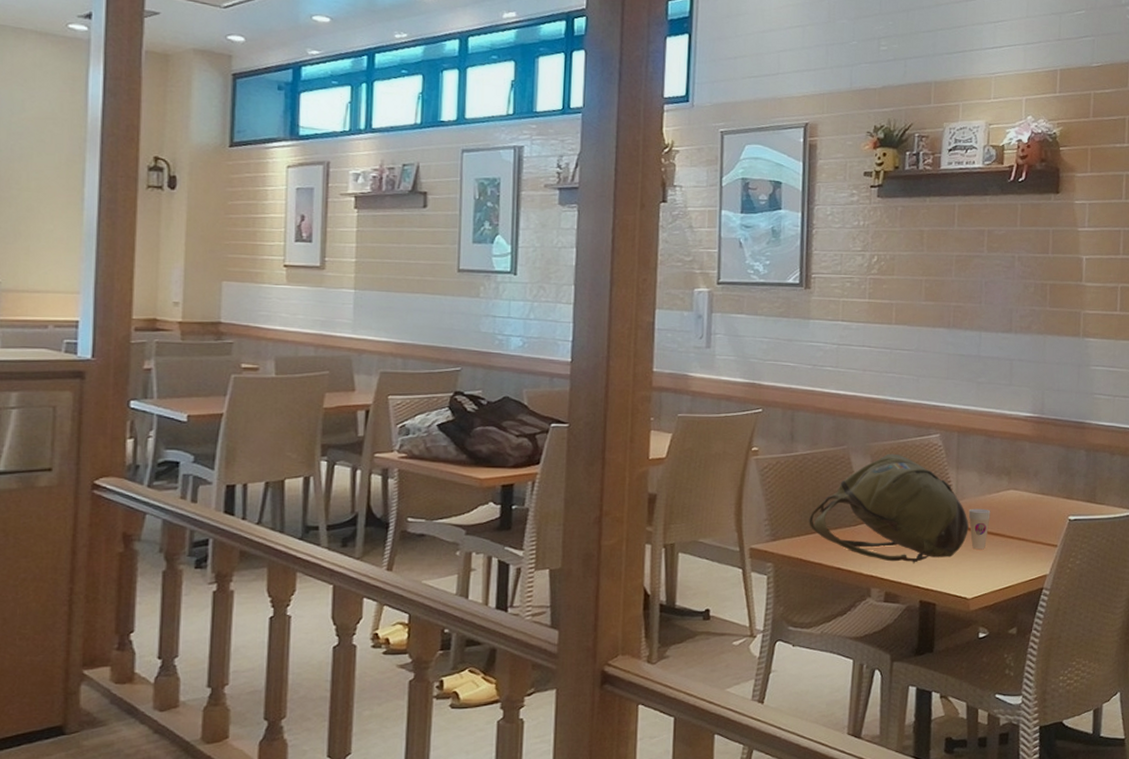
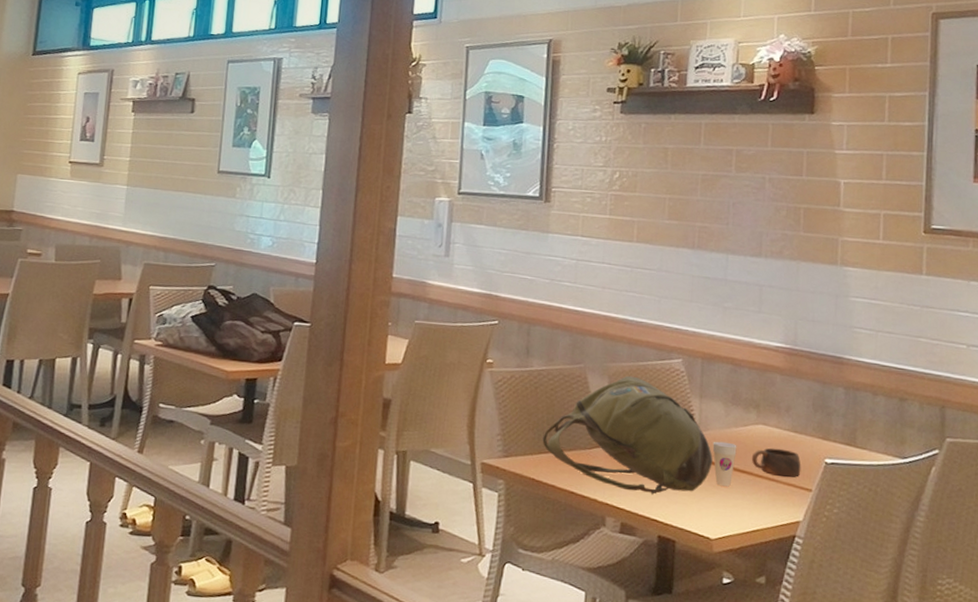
cup: none [1003,510,1048,537] -> present [751,447,801,478]

